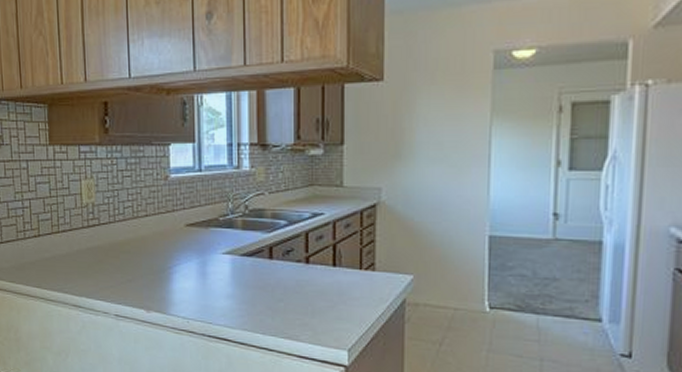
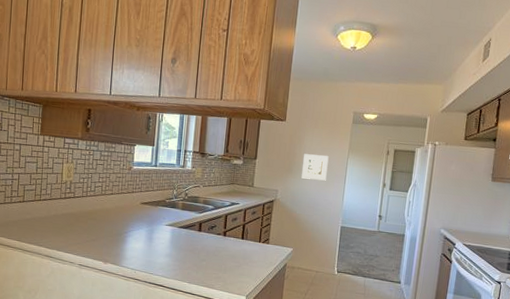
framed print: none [417,127,459,166] -> present [301,154,329,181]

